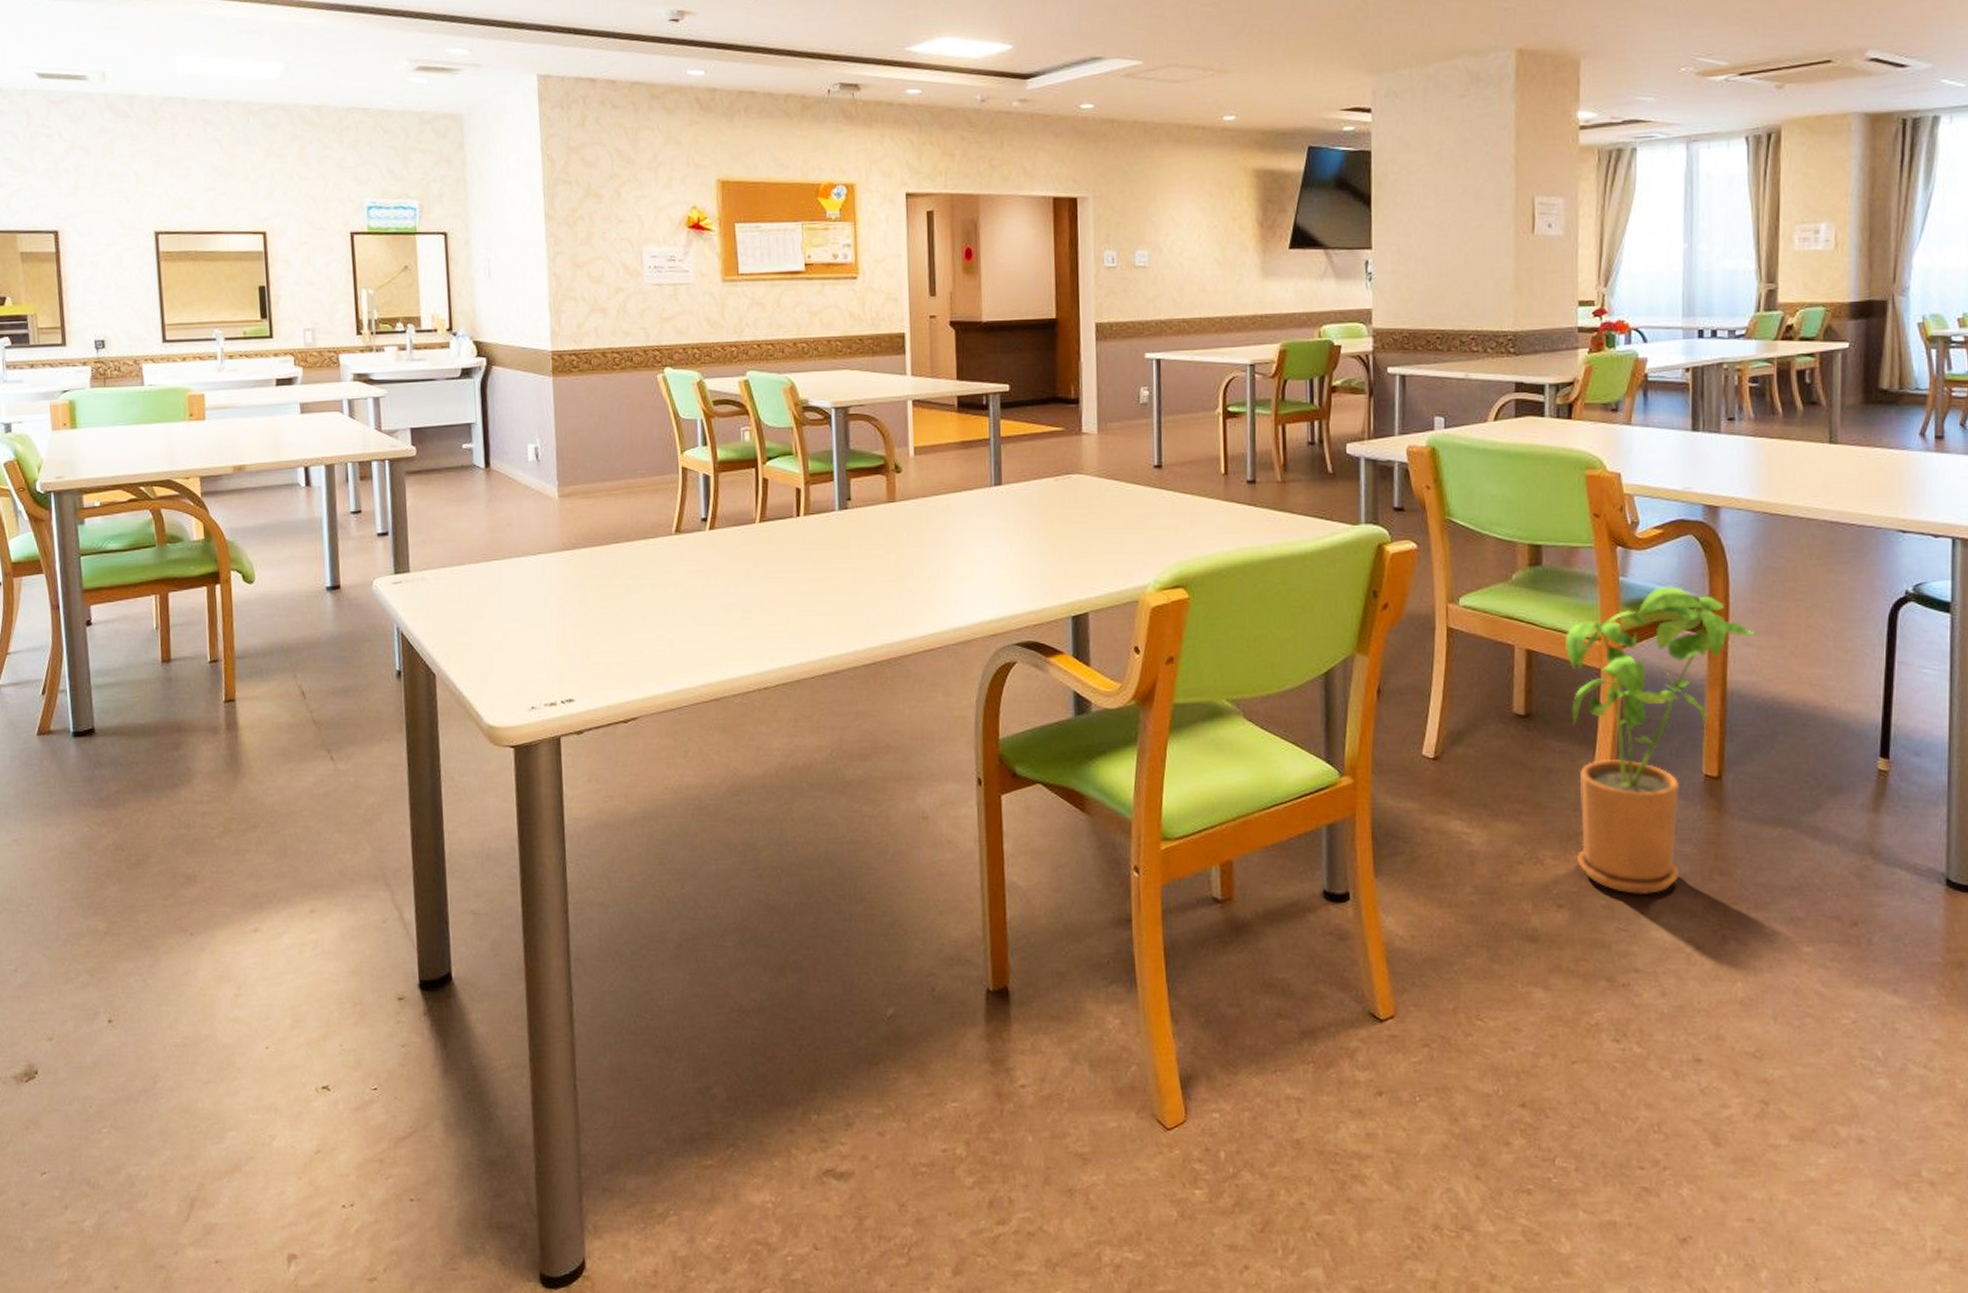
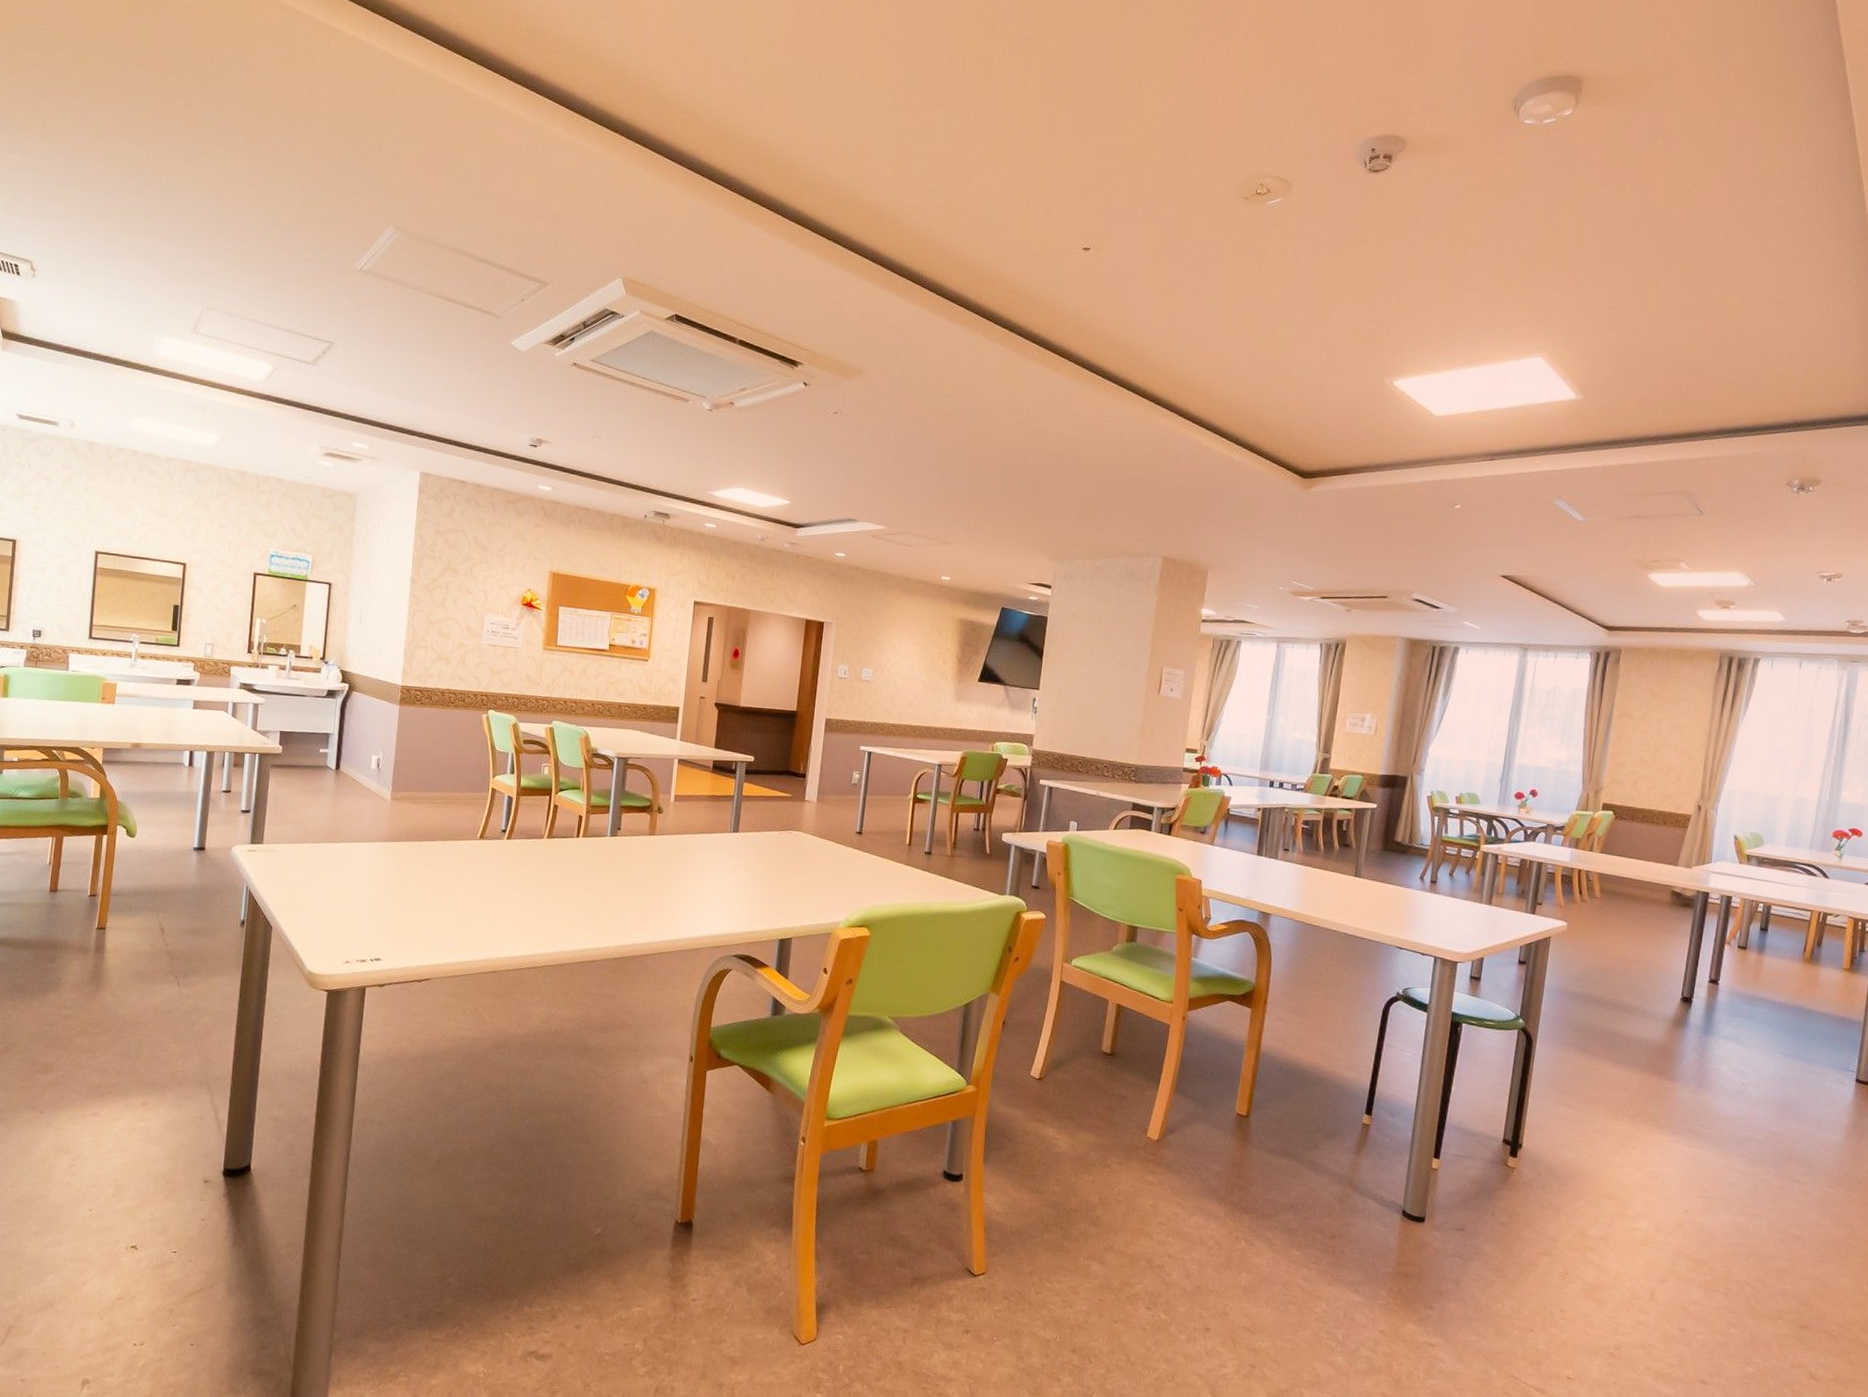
house plant: present [1566,586,1758,894] -> none [1136,968,1288,1199]

